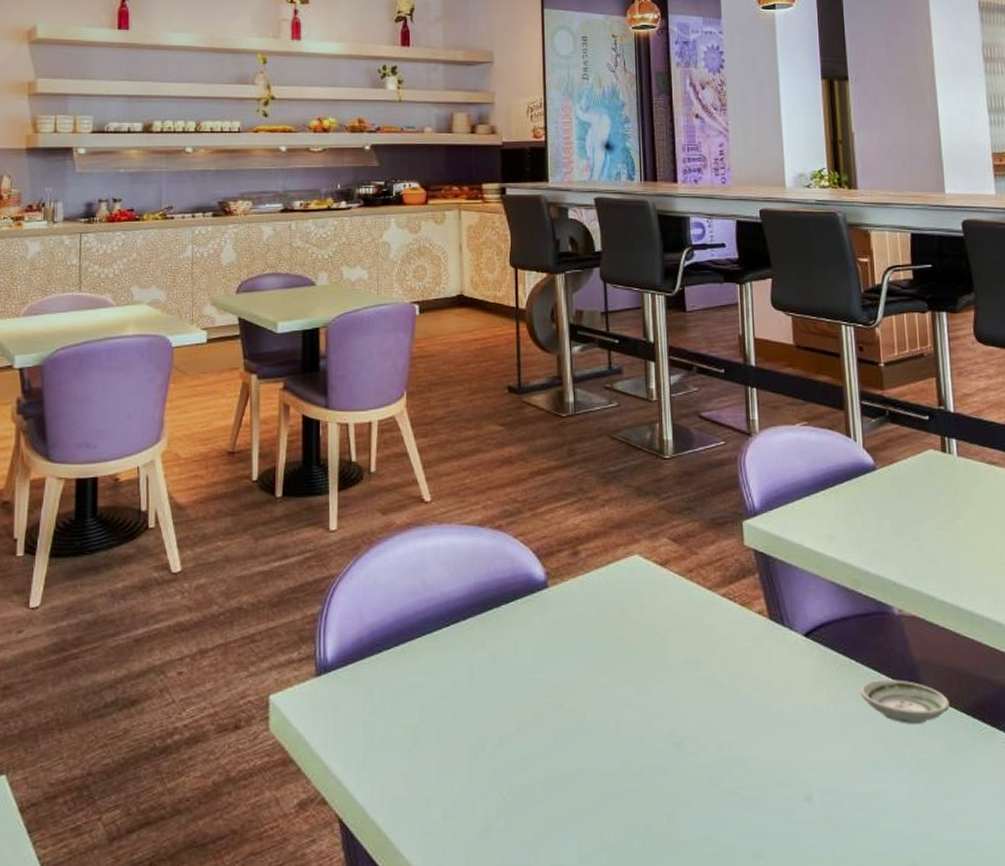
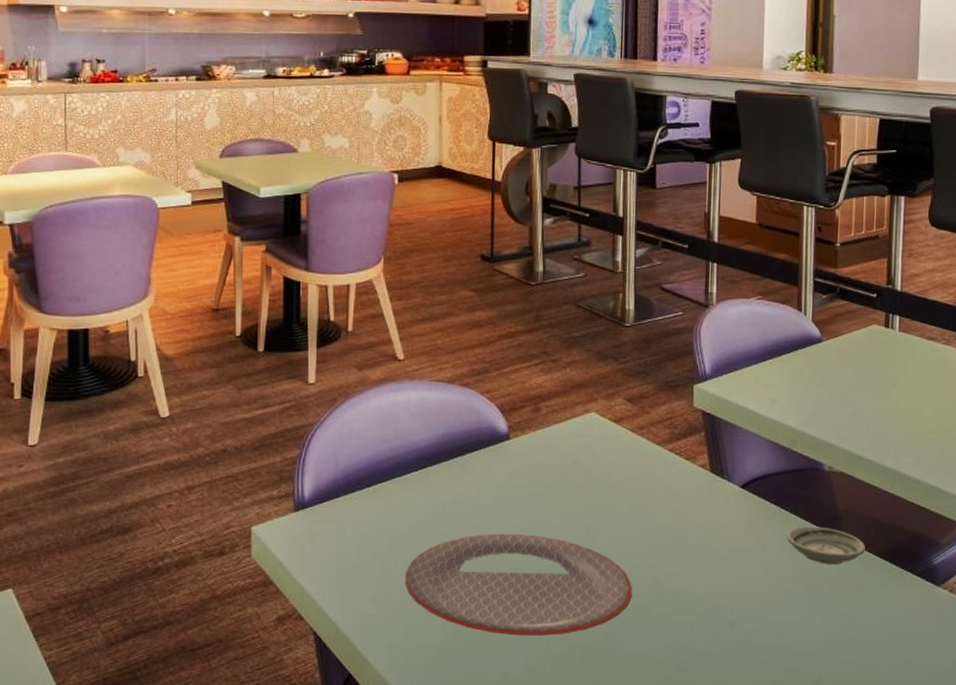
plate: none [439,697,694,819] -> present [404,534,632,636]

